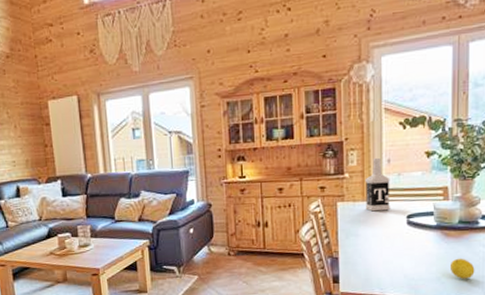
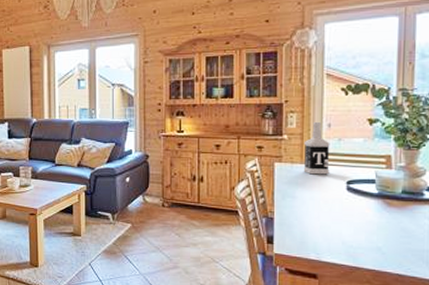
fruit: present [449,258,475,279] -> none [391,229,419,252]

